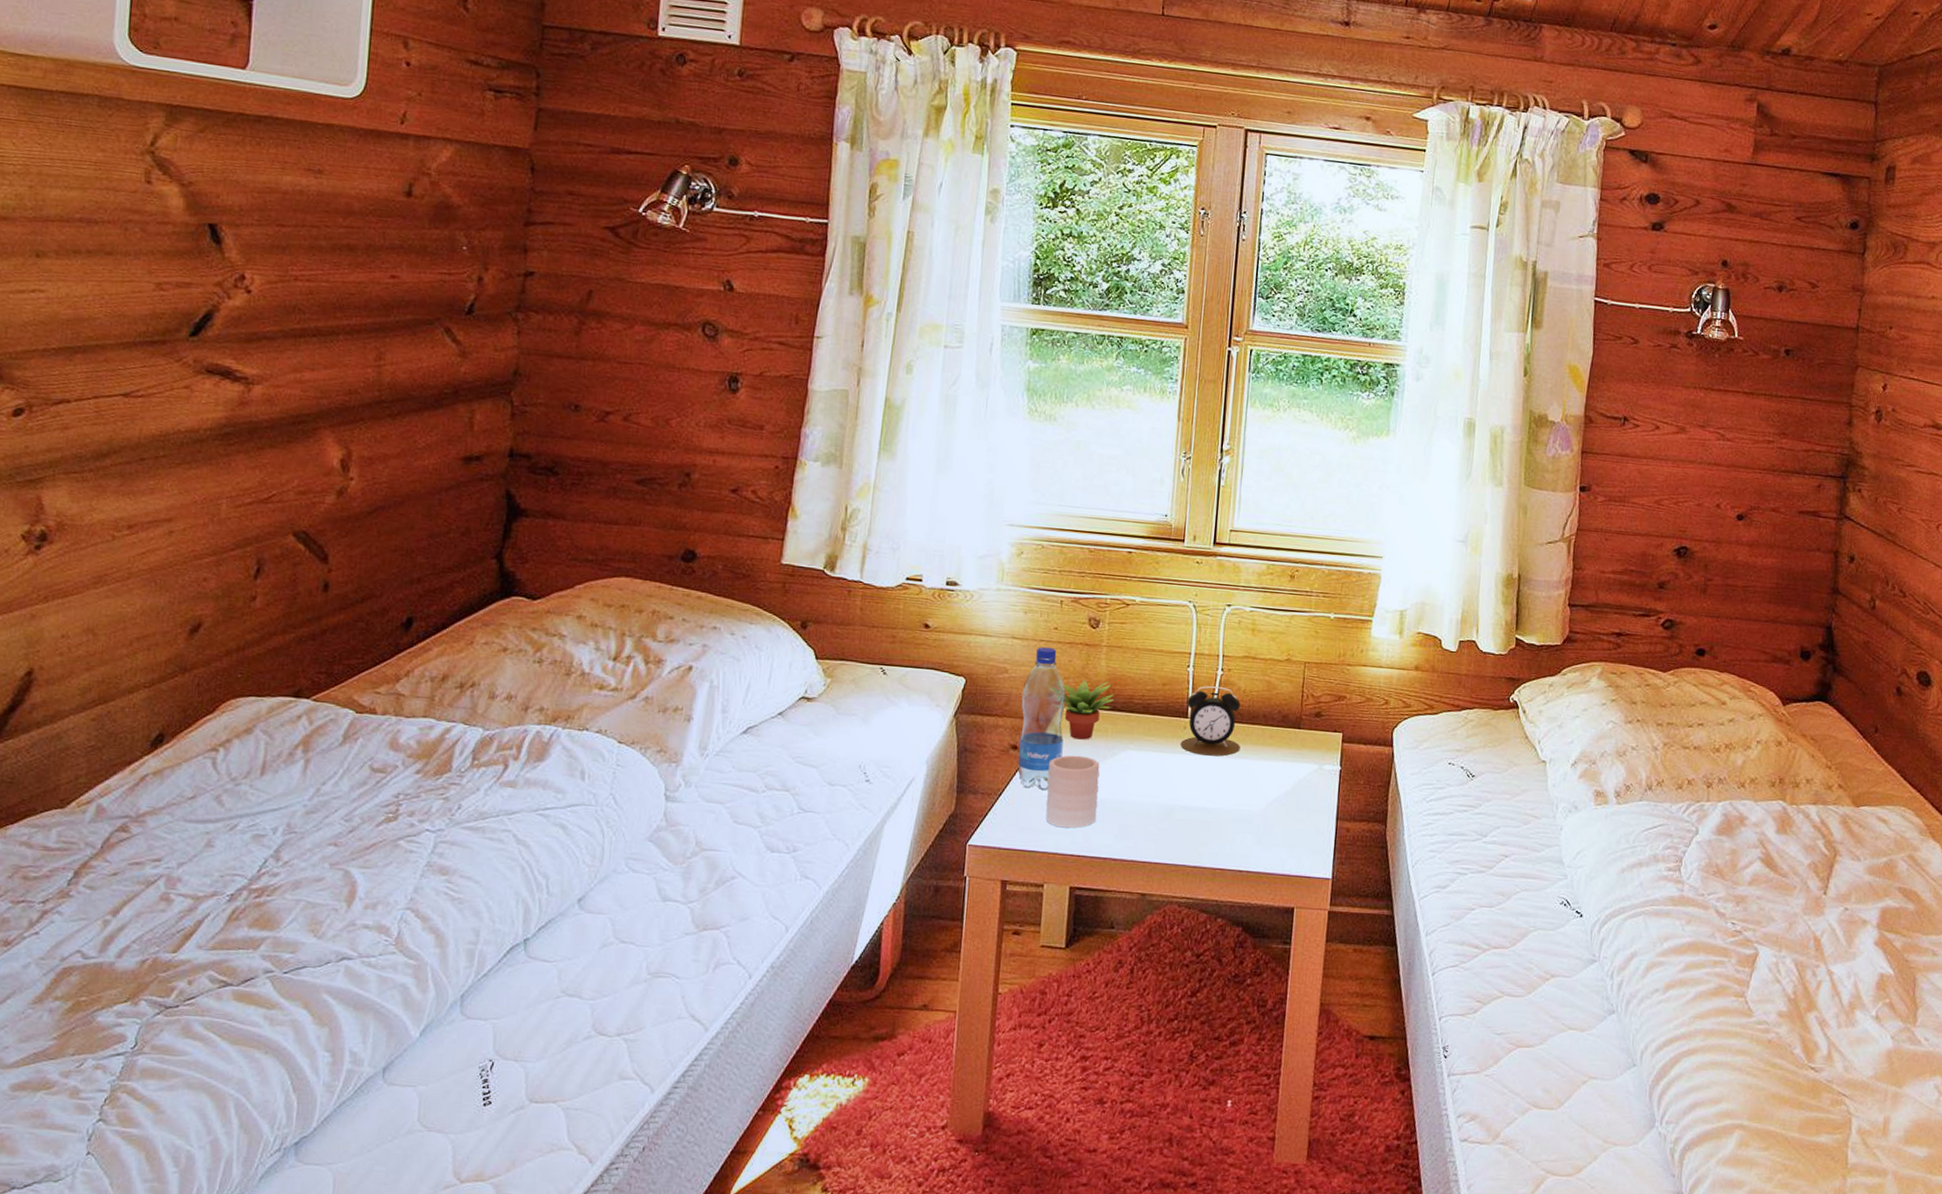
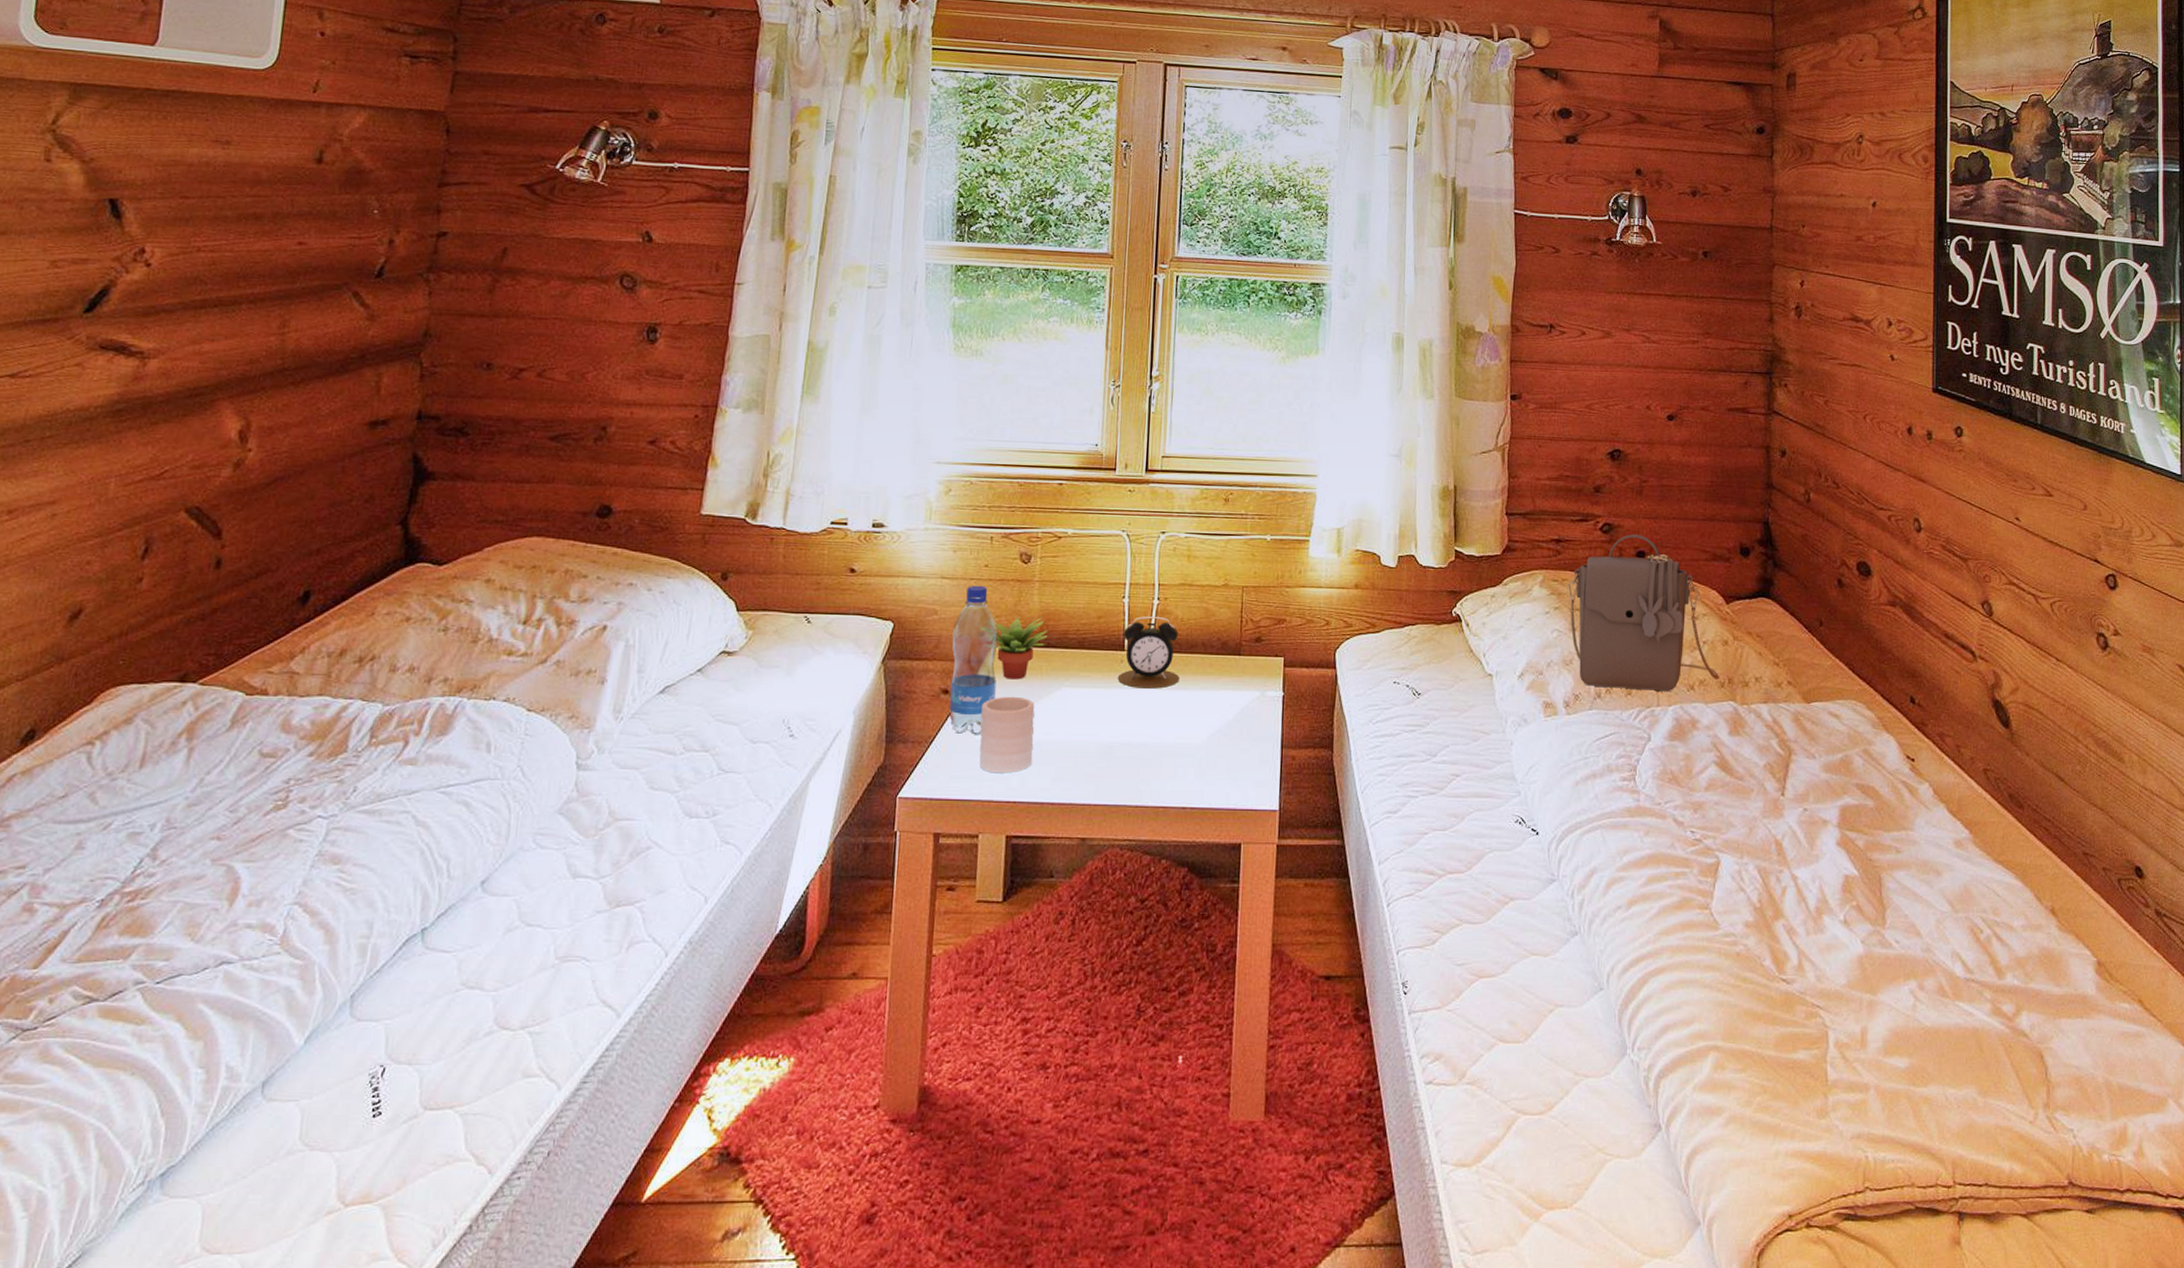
handbag: none [1626,632,1771,787] -> present [1568,534,1719,691]

